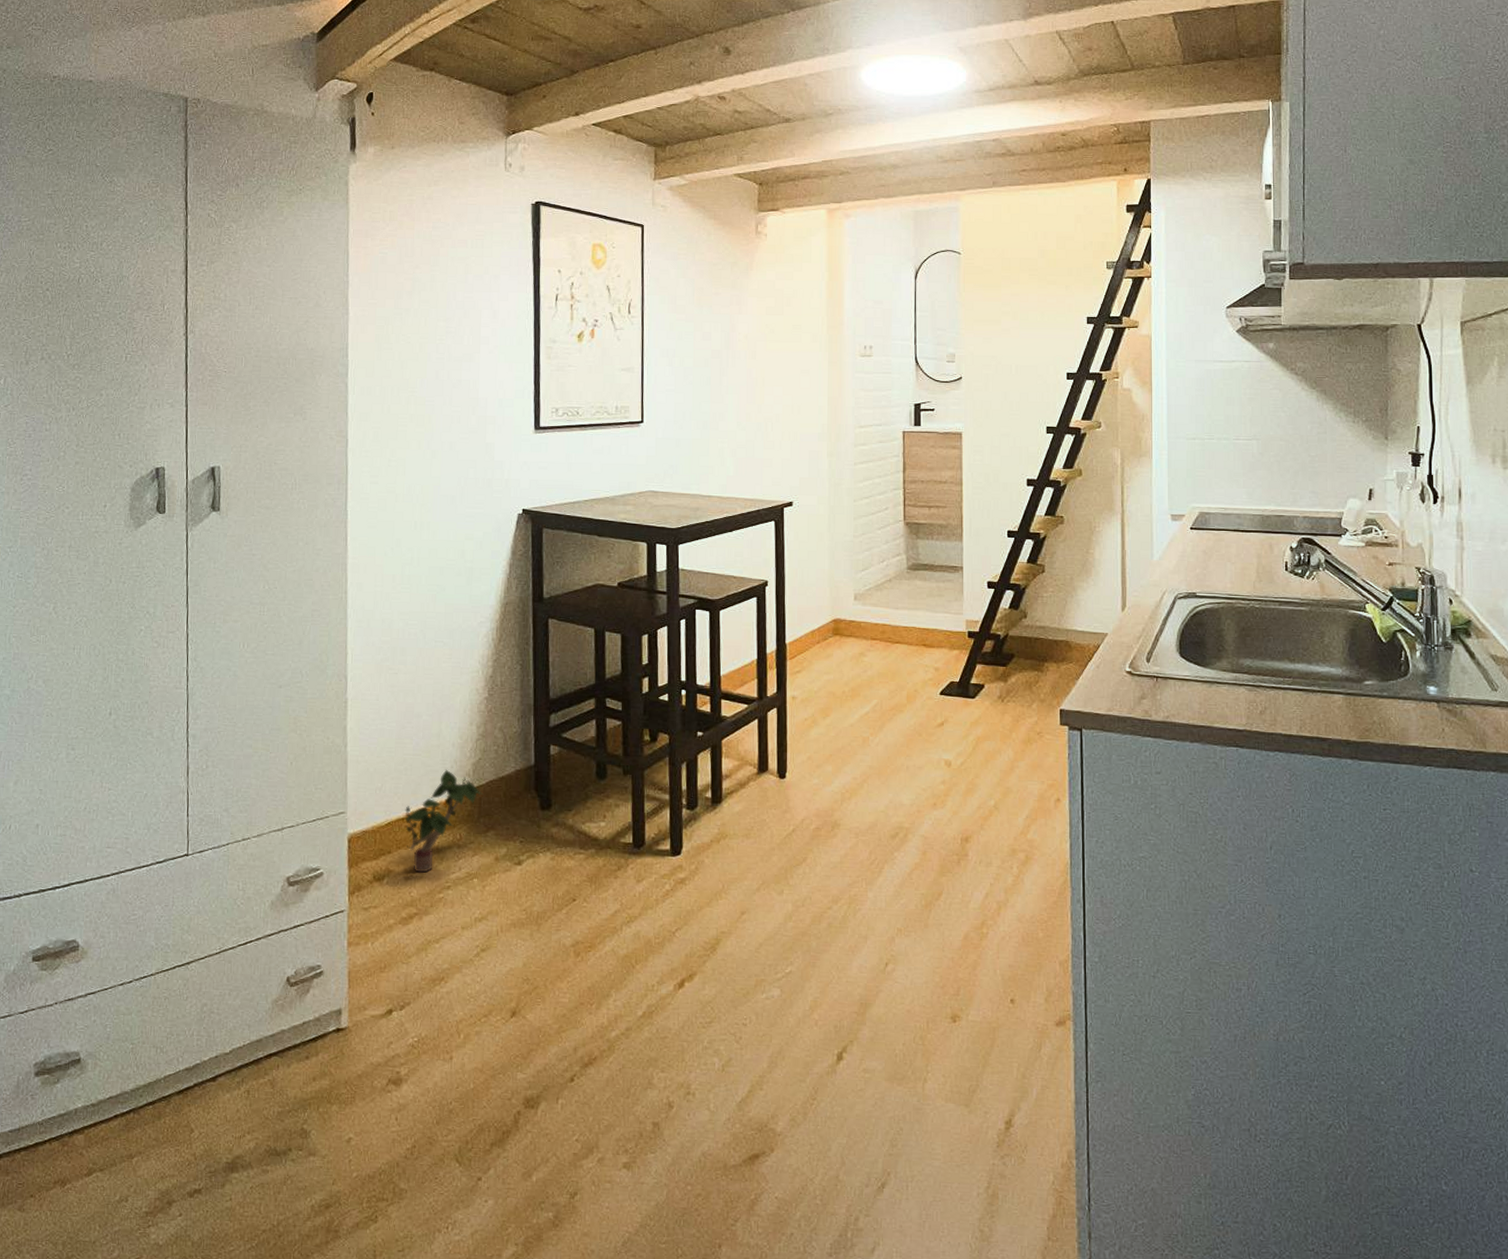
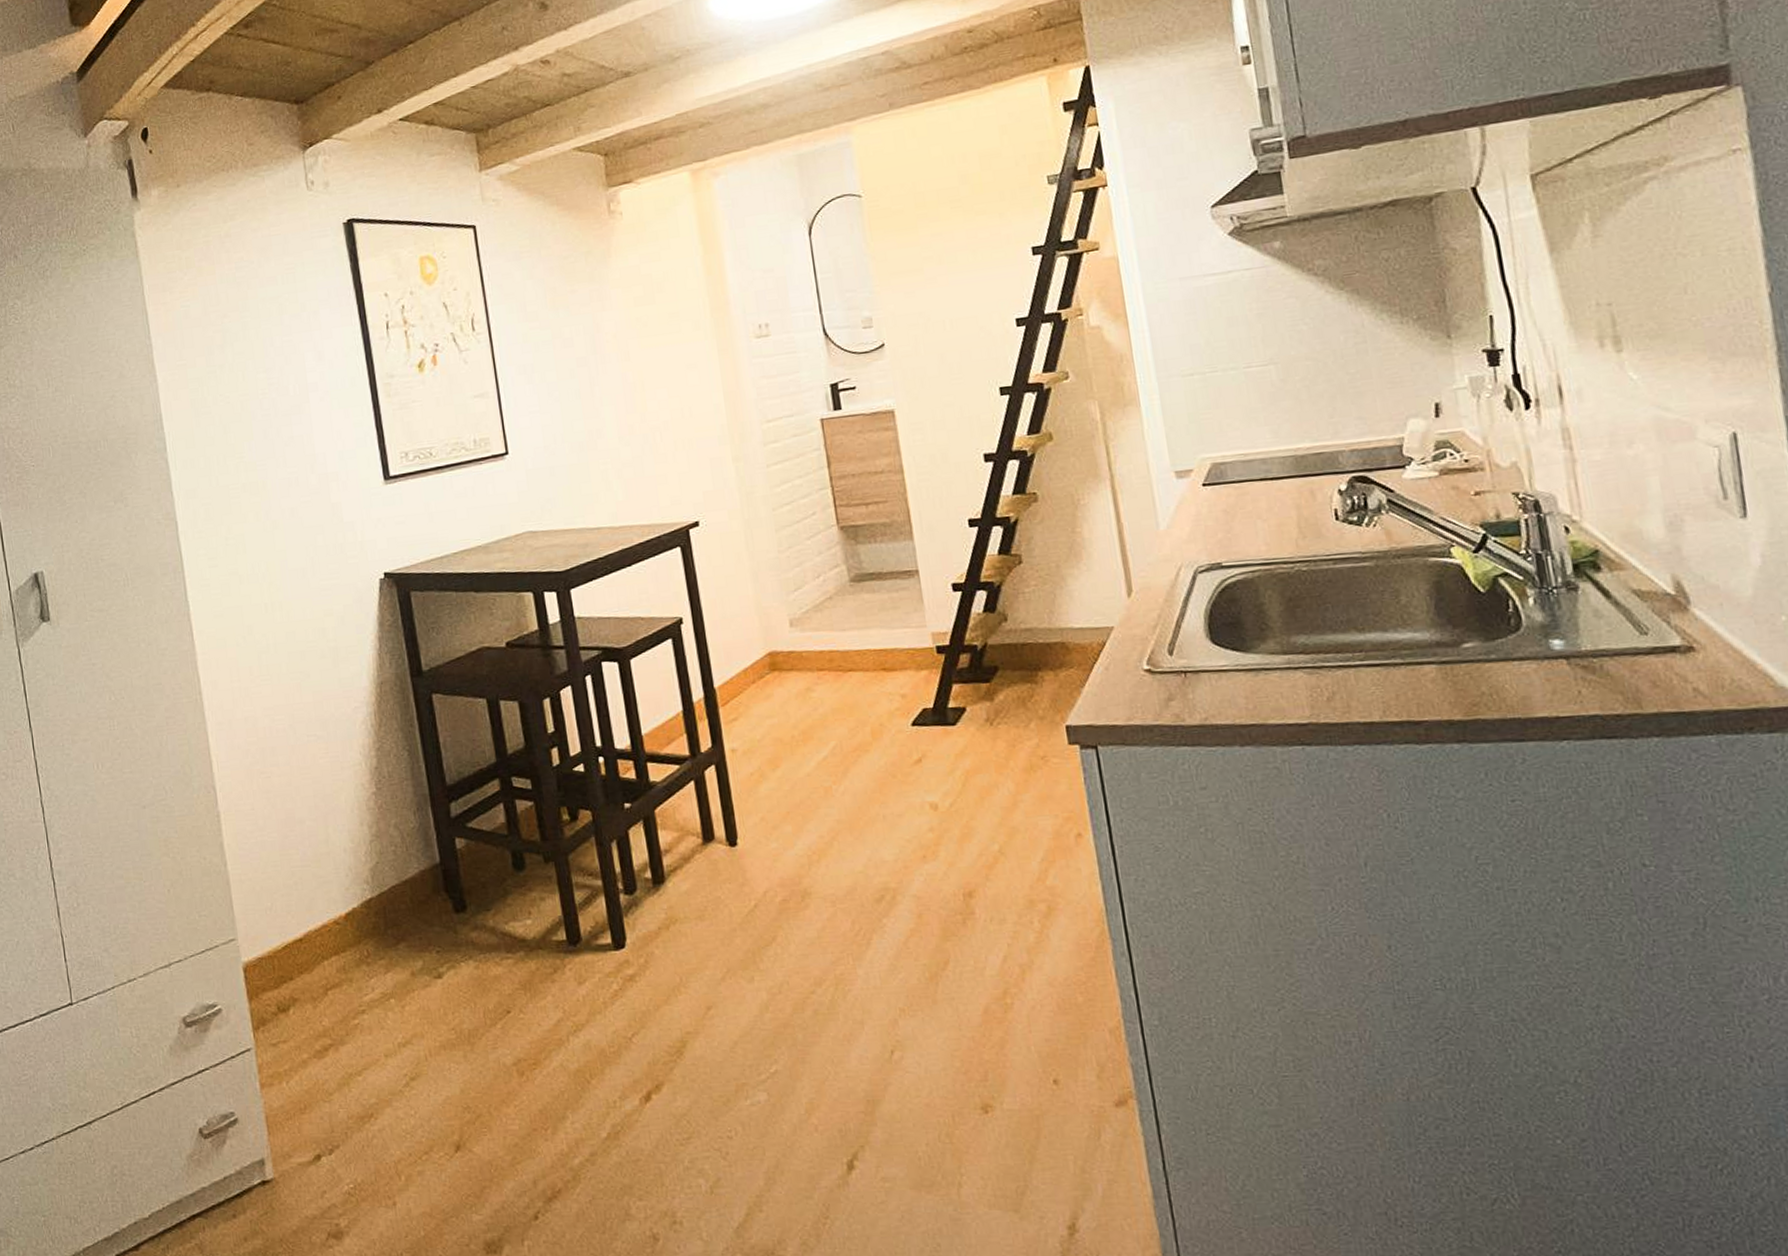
potted plant: present [404,769,483,873] -> none [301,878,387,998]

